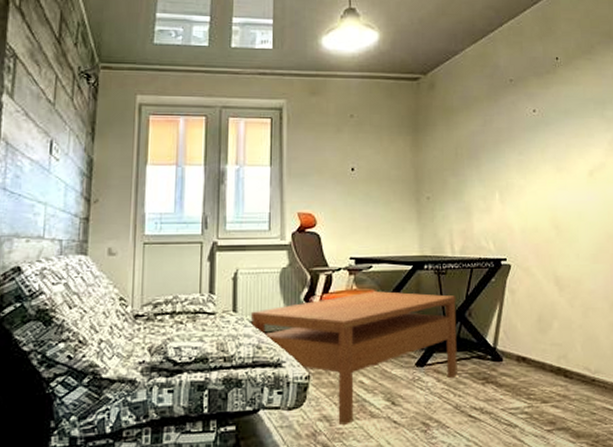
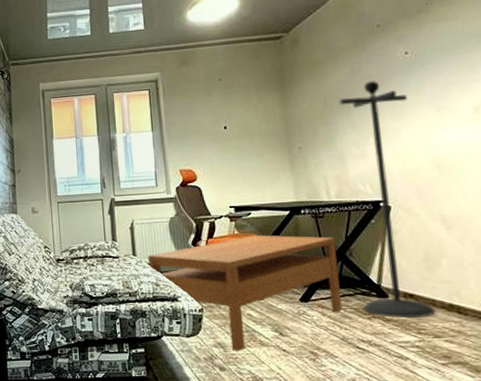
coat rack: none [470,135,545,384] -> present [339,81,436,319]

